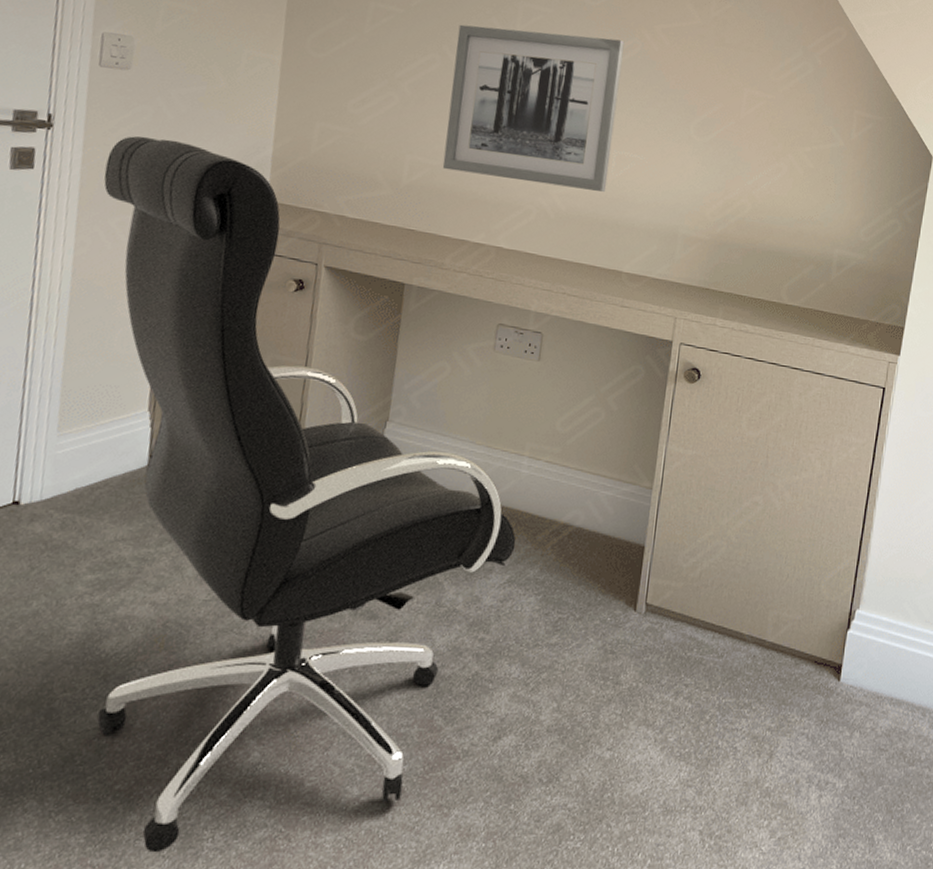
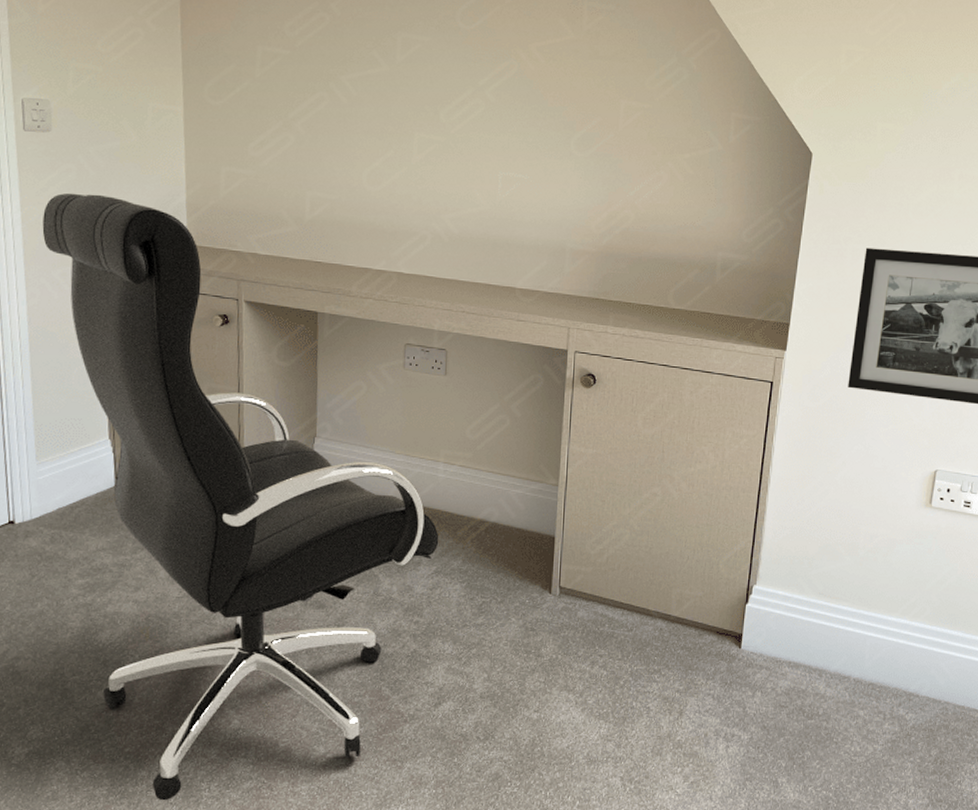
wall art: present [442,24,625,192] -> none [340,60,501,213]

